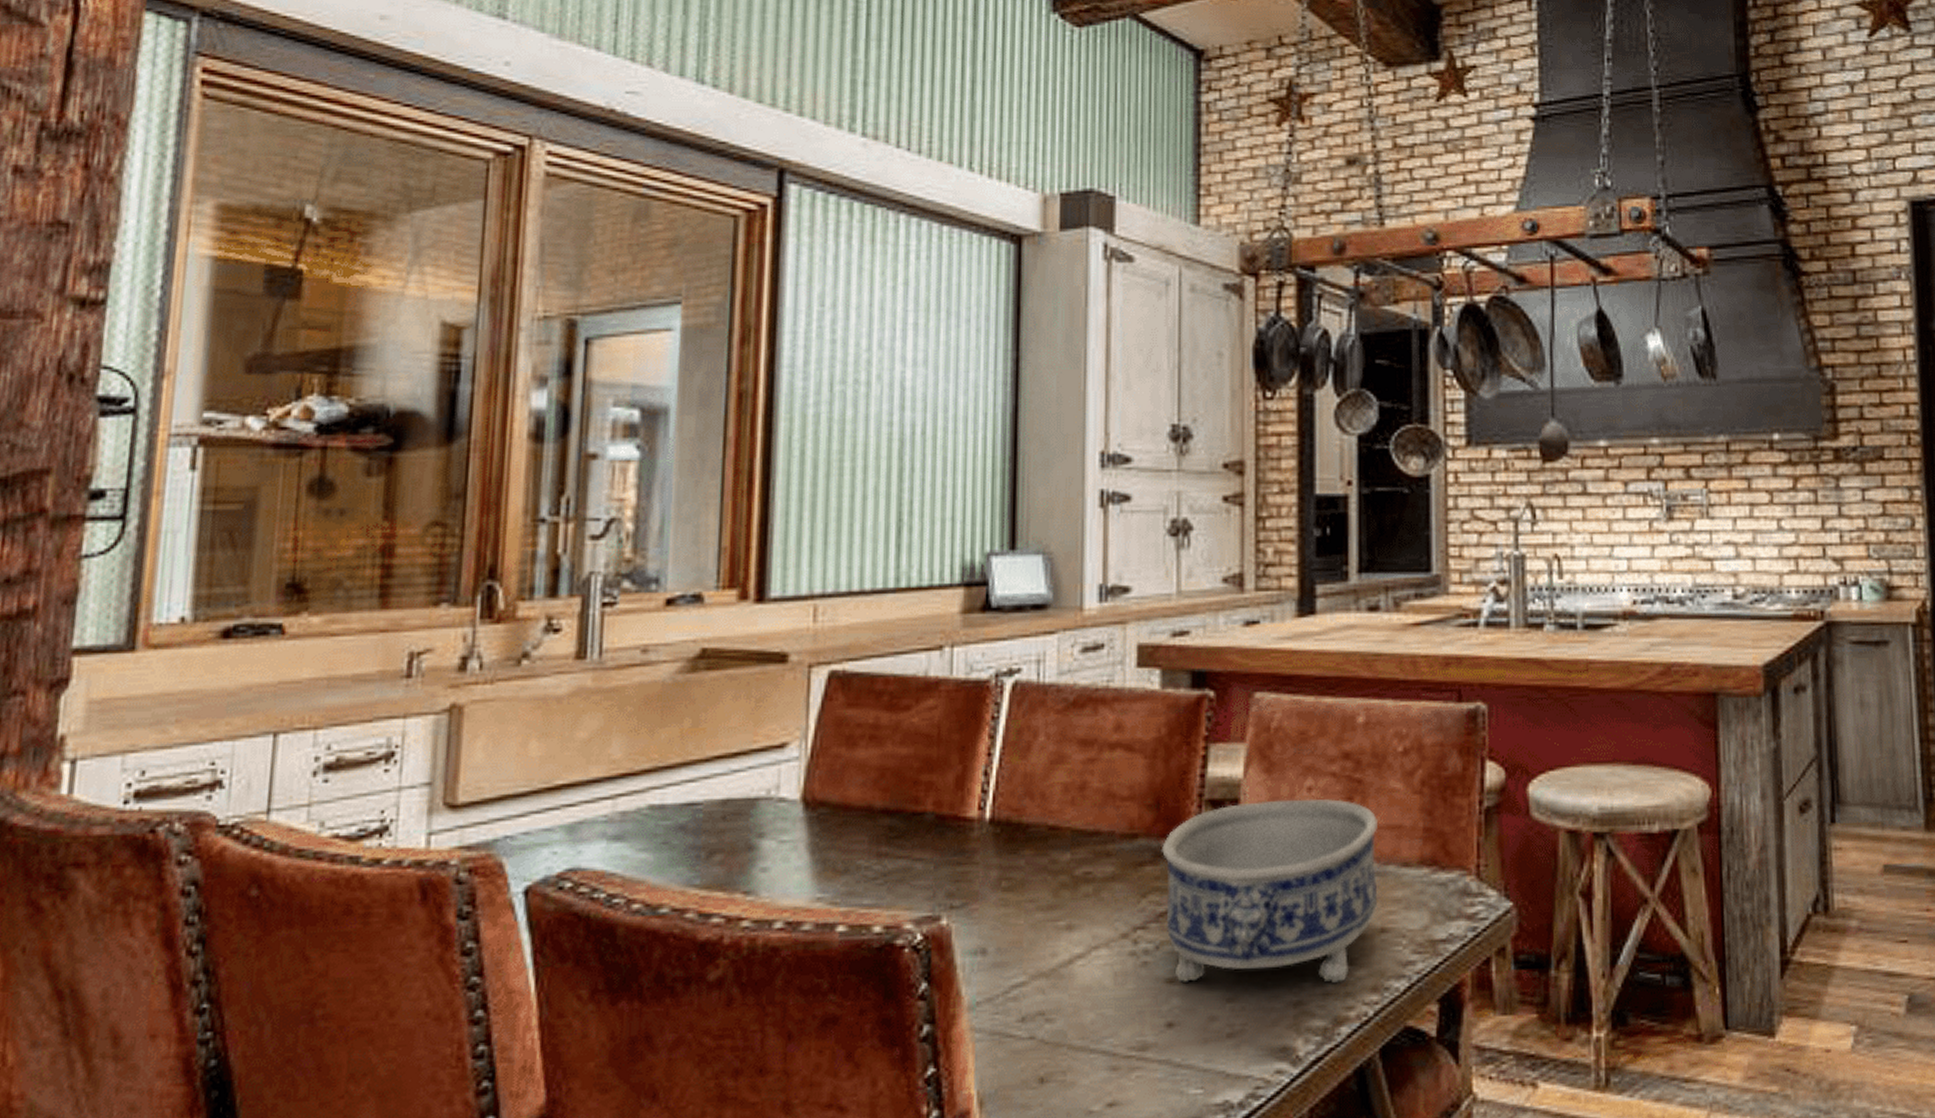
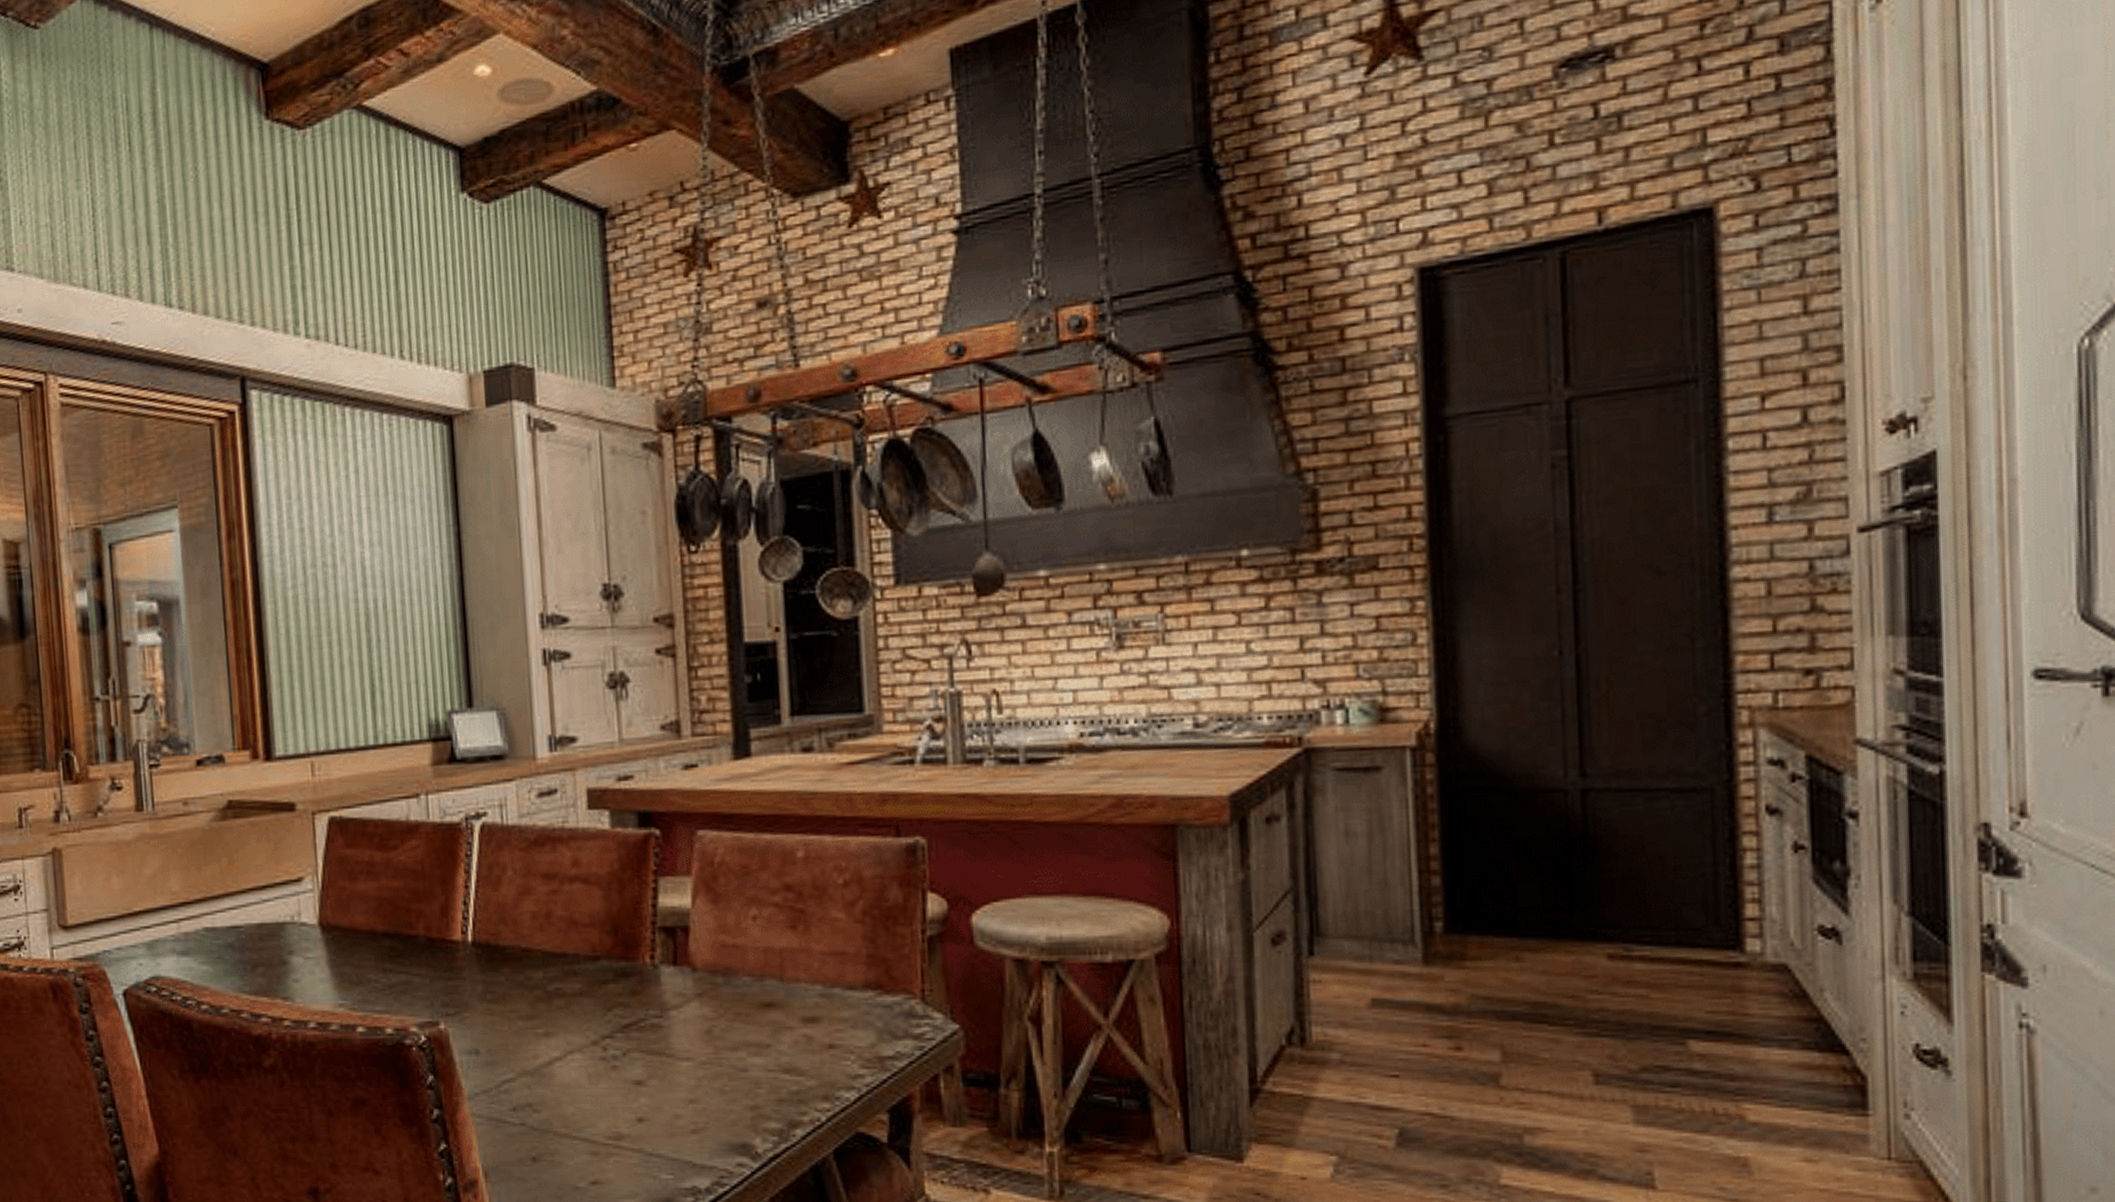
decorative bowl: present [1160,799,1378,984] -> none [621,927,826,1092]

